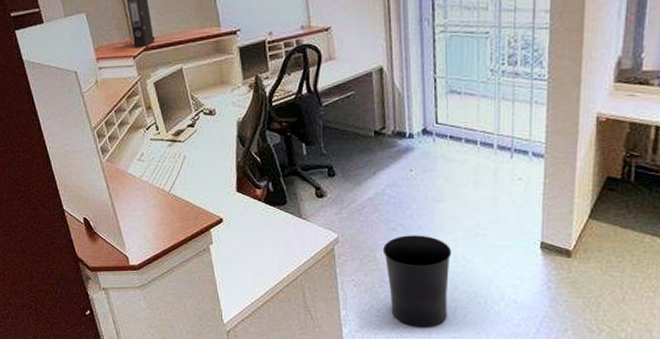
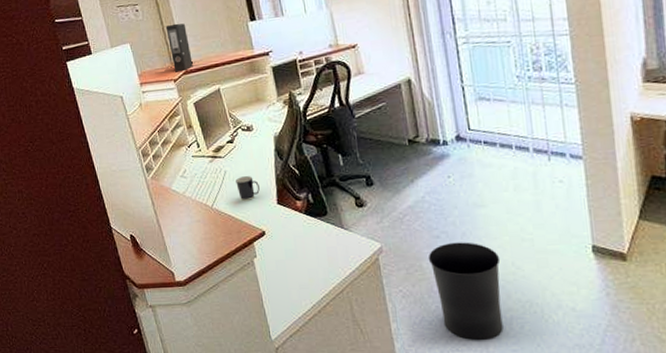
mug: none [195,162,219,187] -> present [236,176,260,201]

